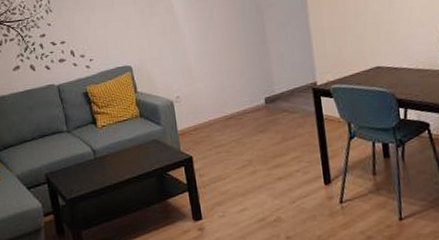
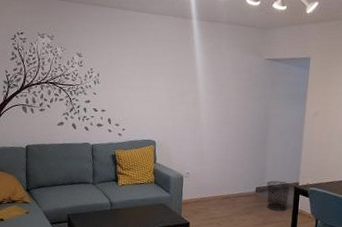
waste bin: none [275,84,309,122] -> present [266,180,291,211]

